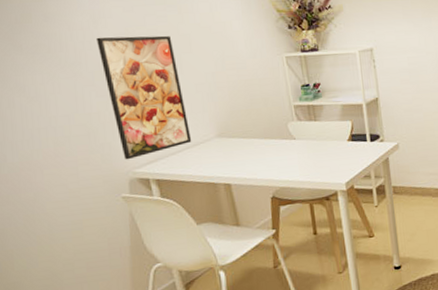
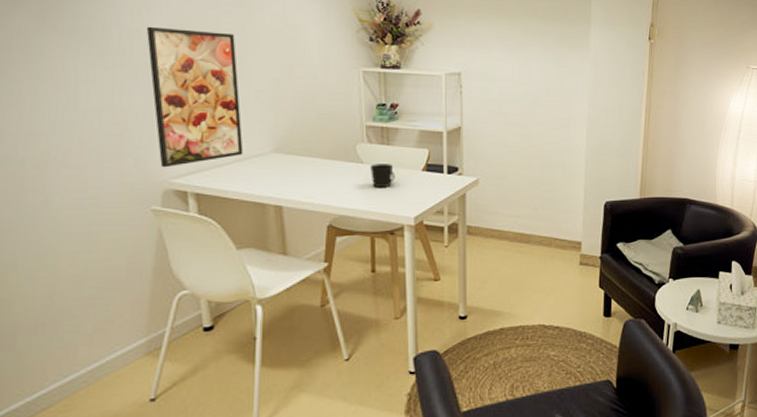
cup: none [302,137,325,160] -> present [370,164,395,189]

